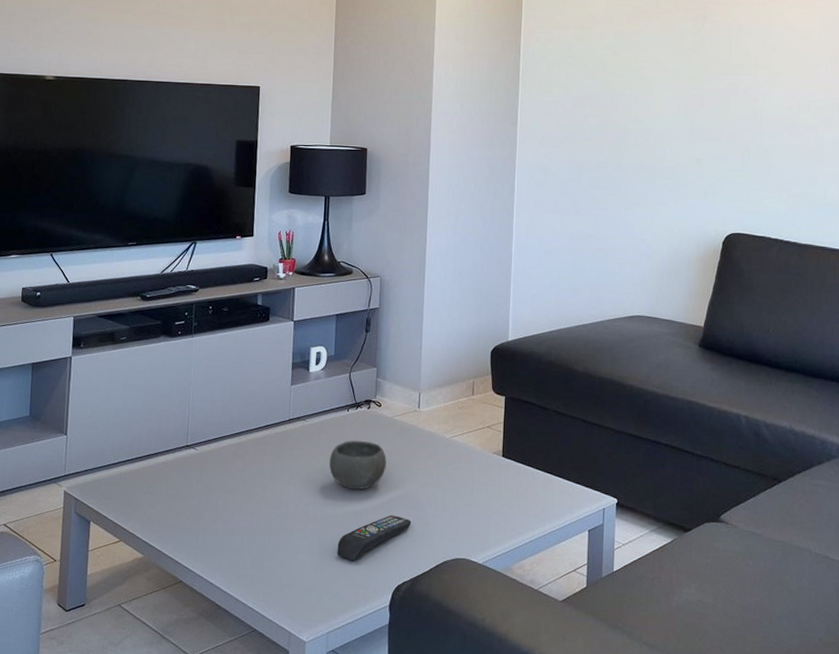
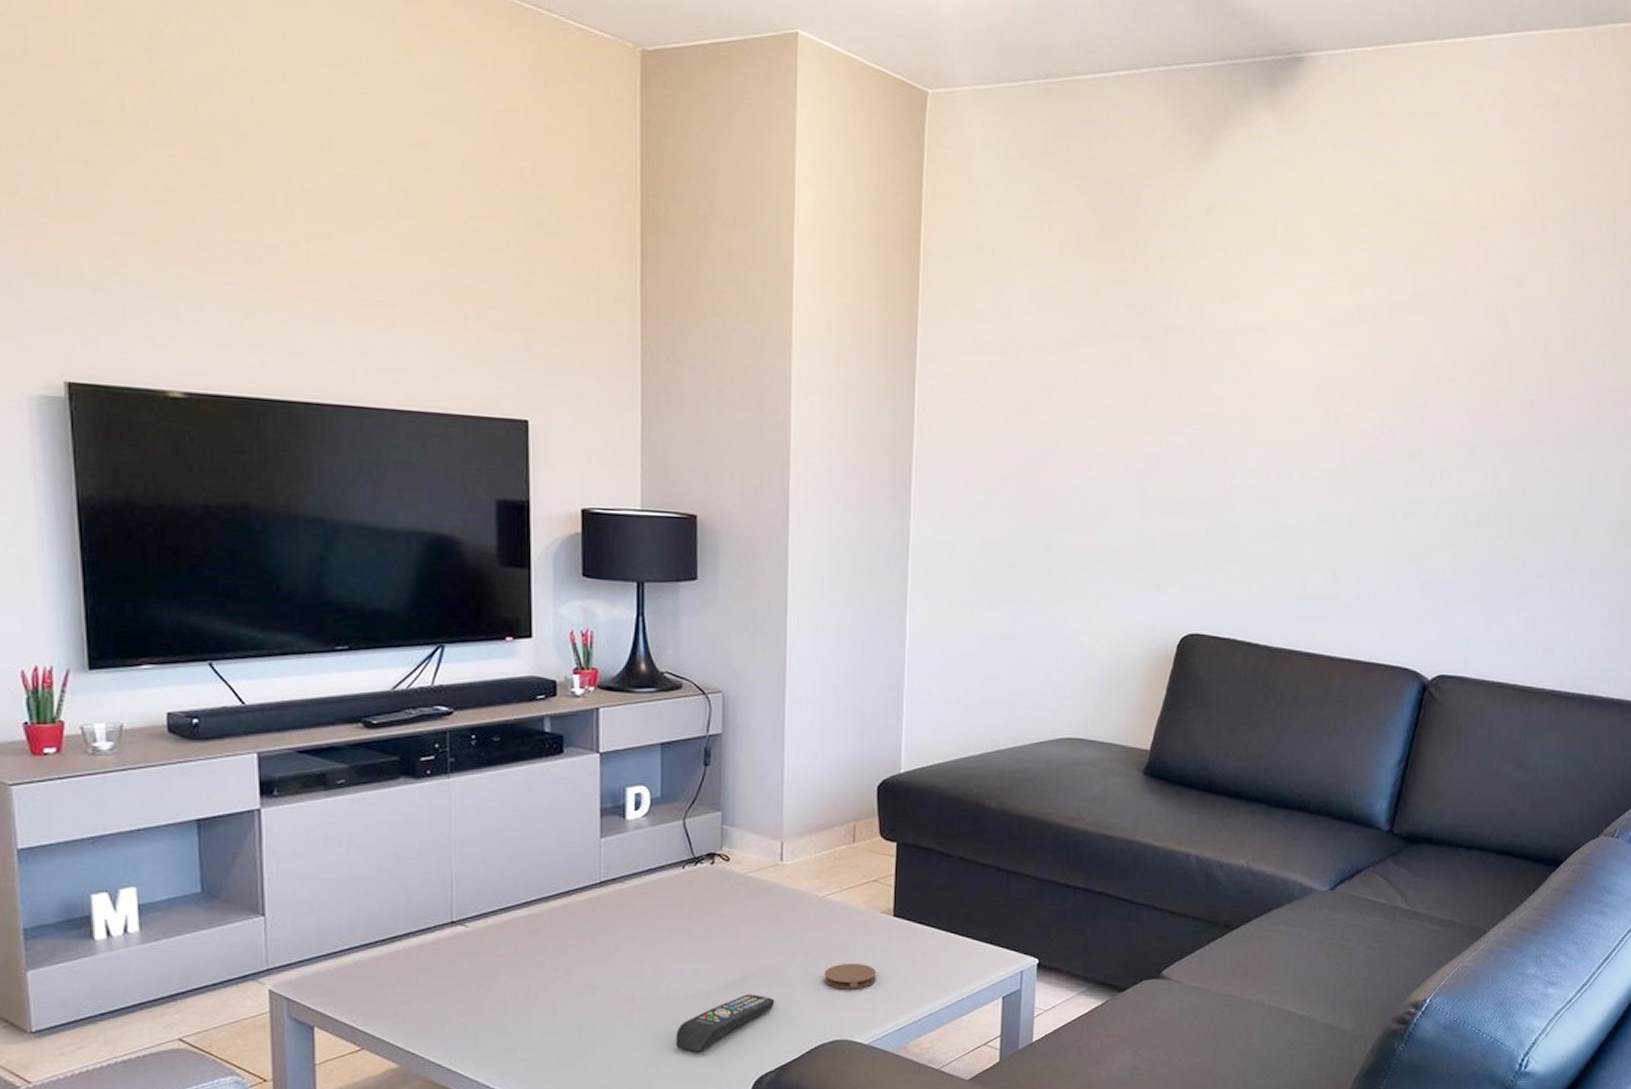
bowl: present [329,440,387,490] -> none [660,904,739,965]
coaster: none [449,493,489,516] -> present [824,963,877,989]

